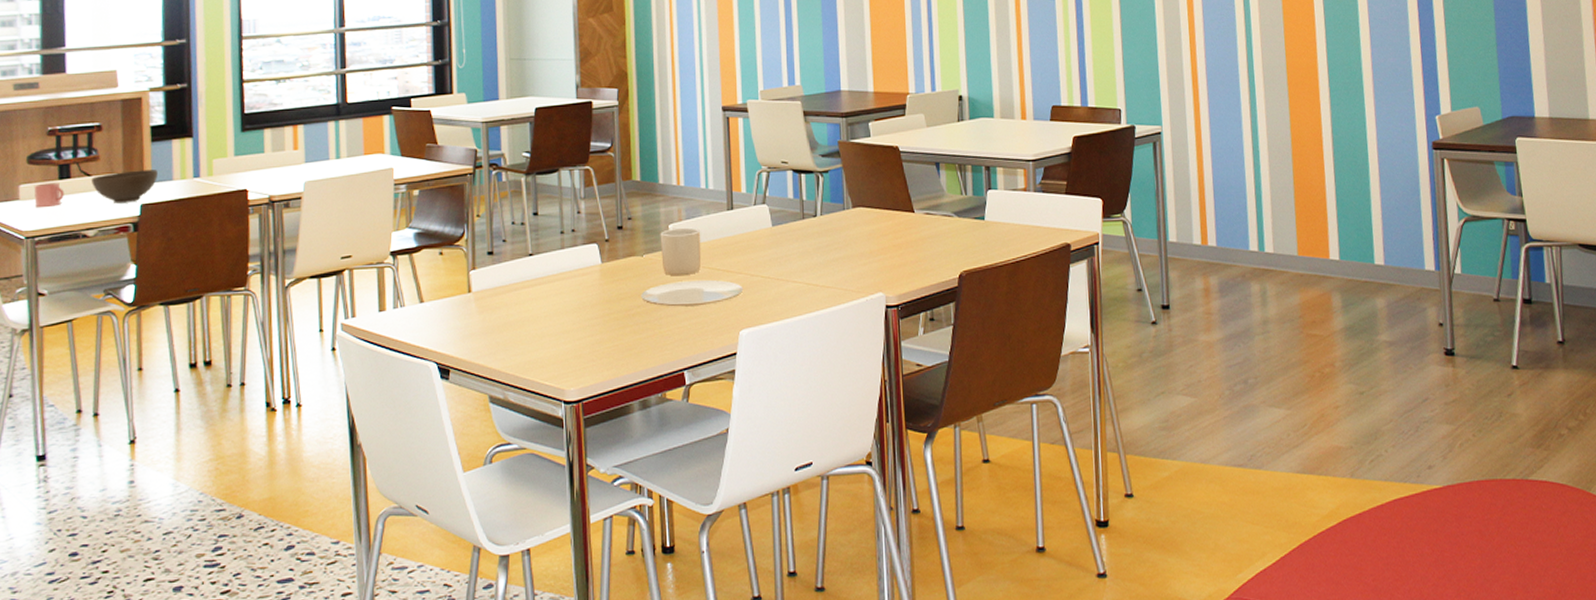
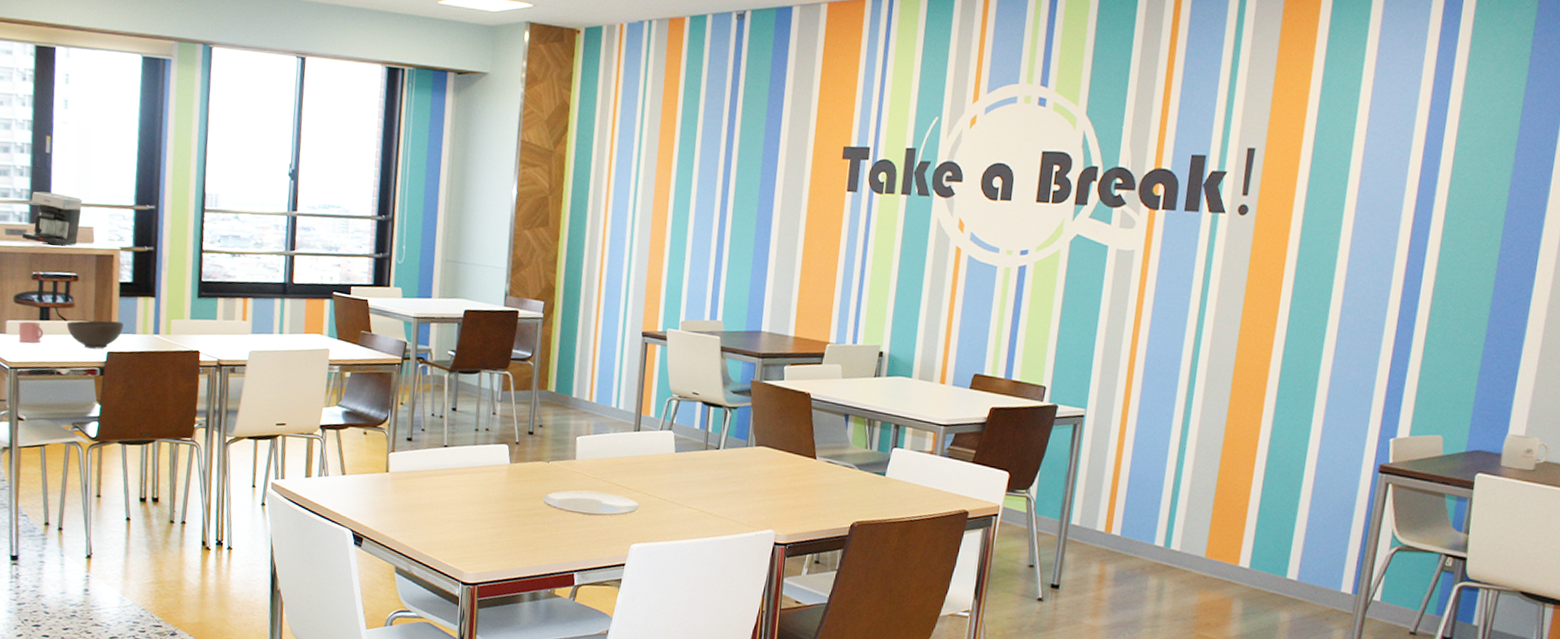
coffee maker: none [34,38,102,95] -> present [22,191,82,246]
mug: present [660,227,702,276] -> none [566,441,607,486]
mug: none [1531,96,1573,130] -> present [1499,433,1550,471]

